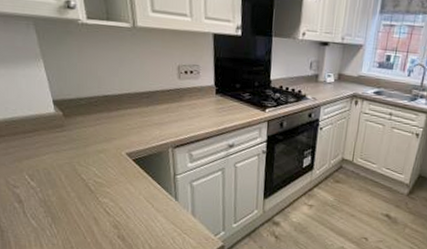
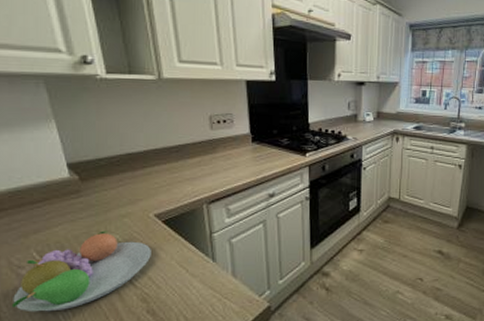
fruit bowl: none [9,162,123,227] -> present [11,230,151,312]

